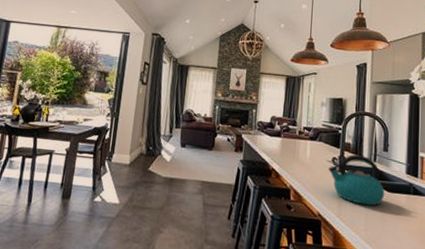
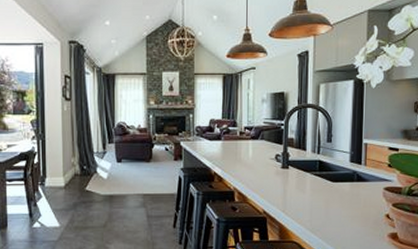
kettle: present [328,154,385,206] -> none [271,148,329,198]

